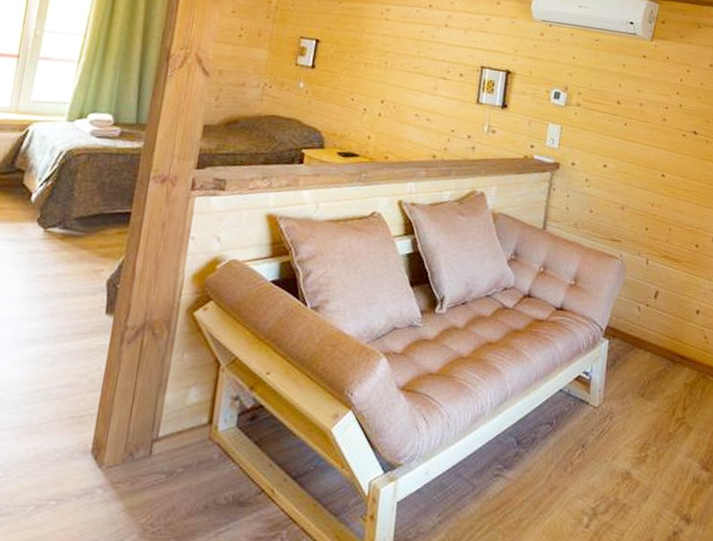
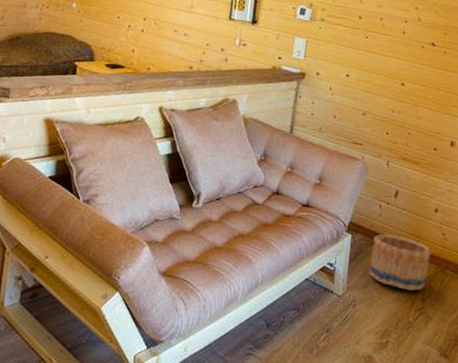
basket: none [627,337,694,400] -> present [369,233,432,291]

